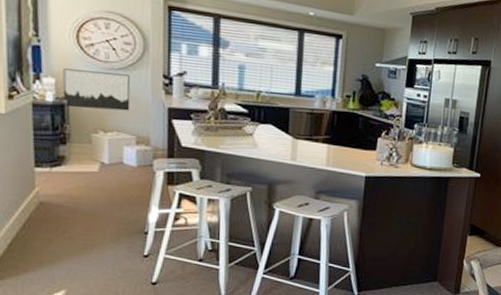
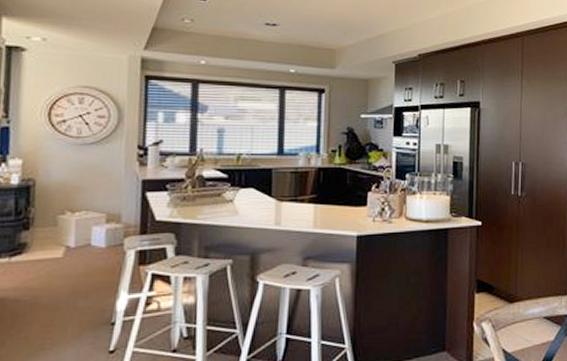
wall art: present [63,68,131,111] -> none [29,148,102,189]

